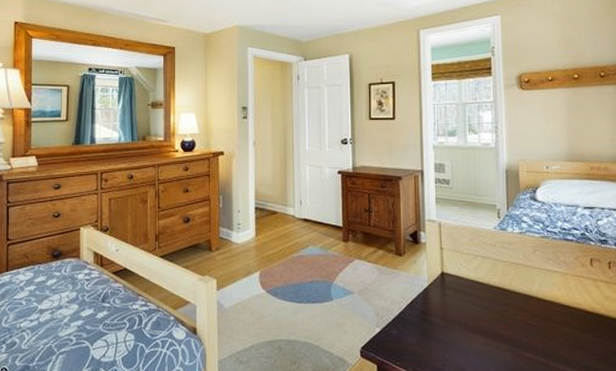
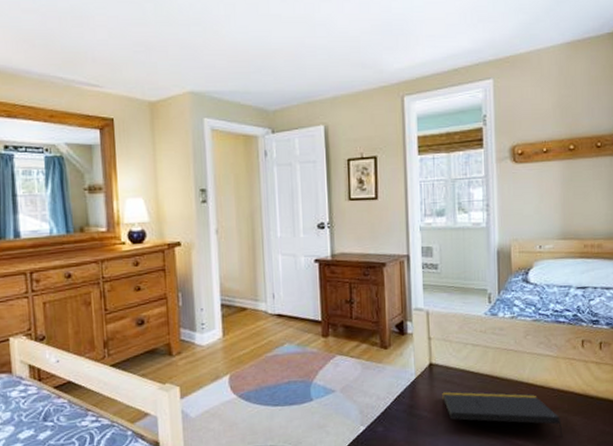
notepad: none [453,299,574,353] -> present [442,391,563,436]

